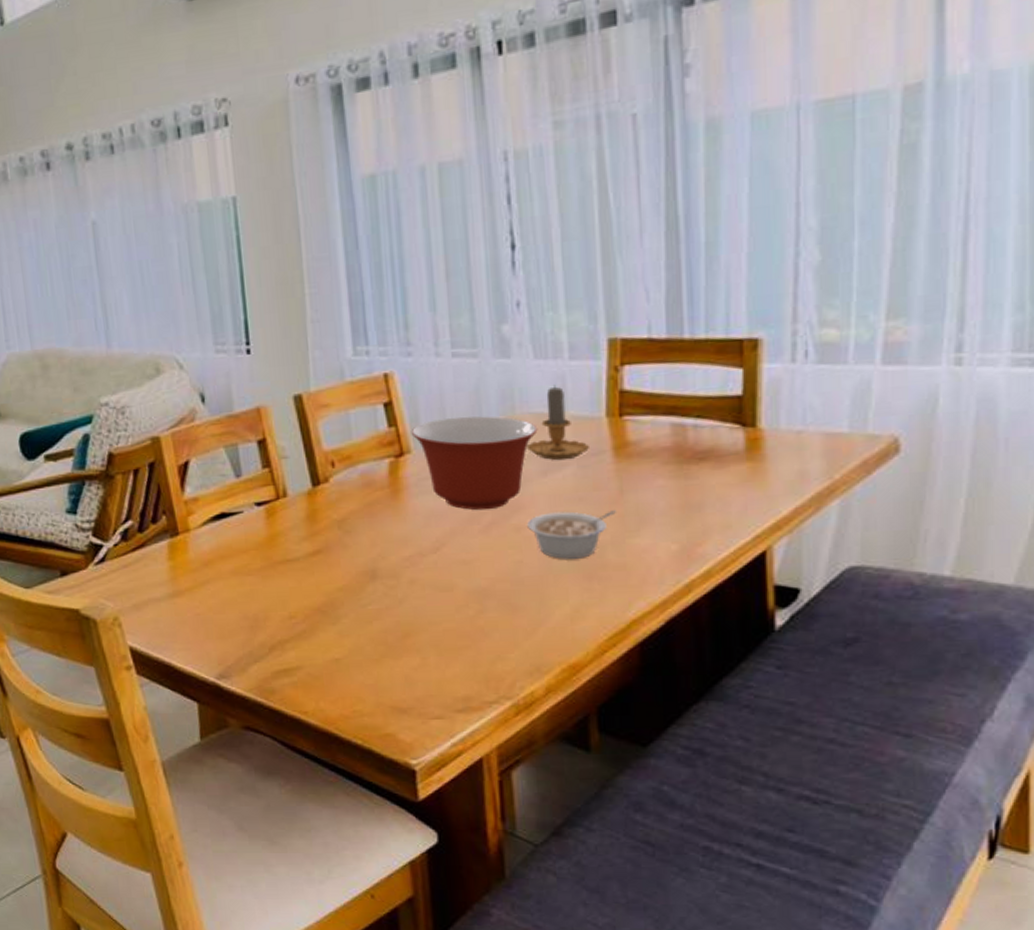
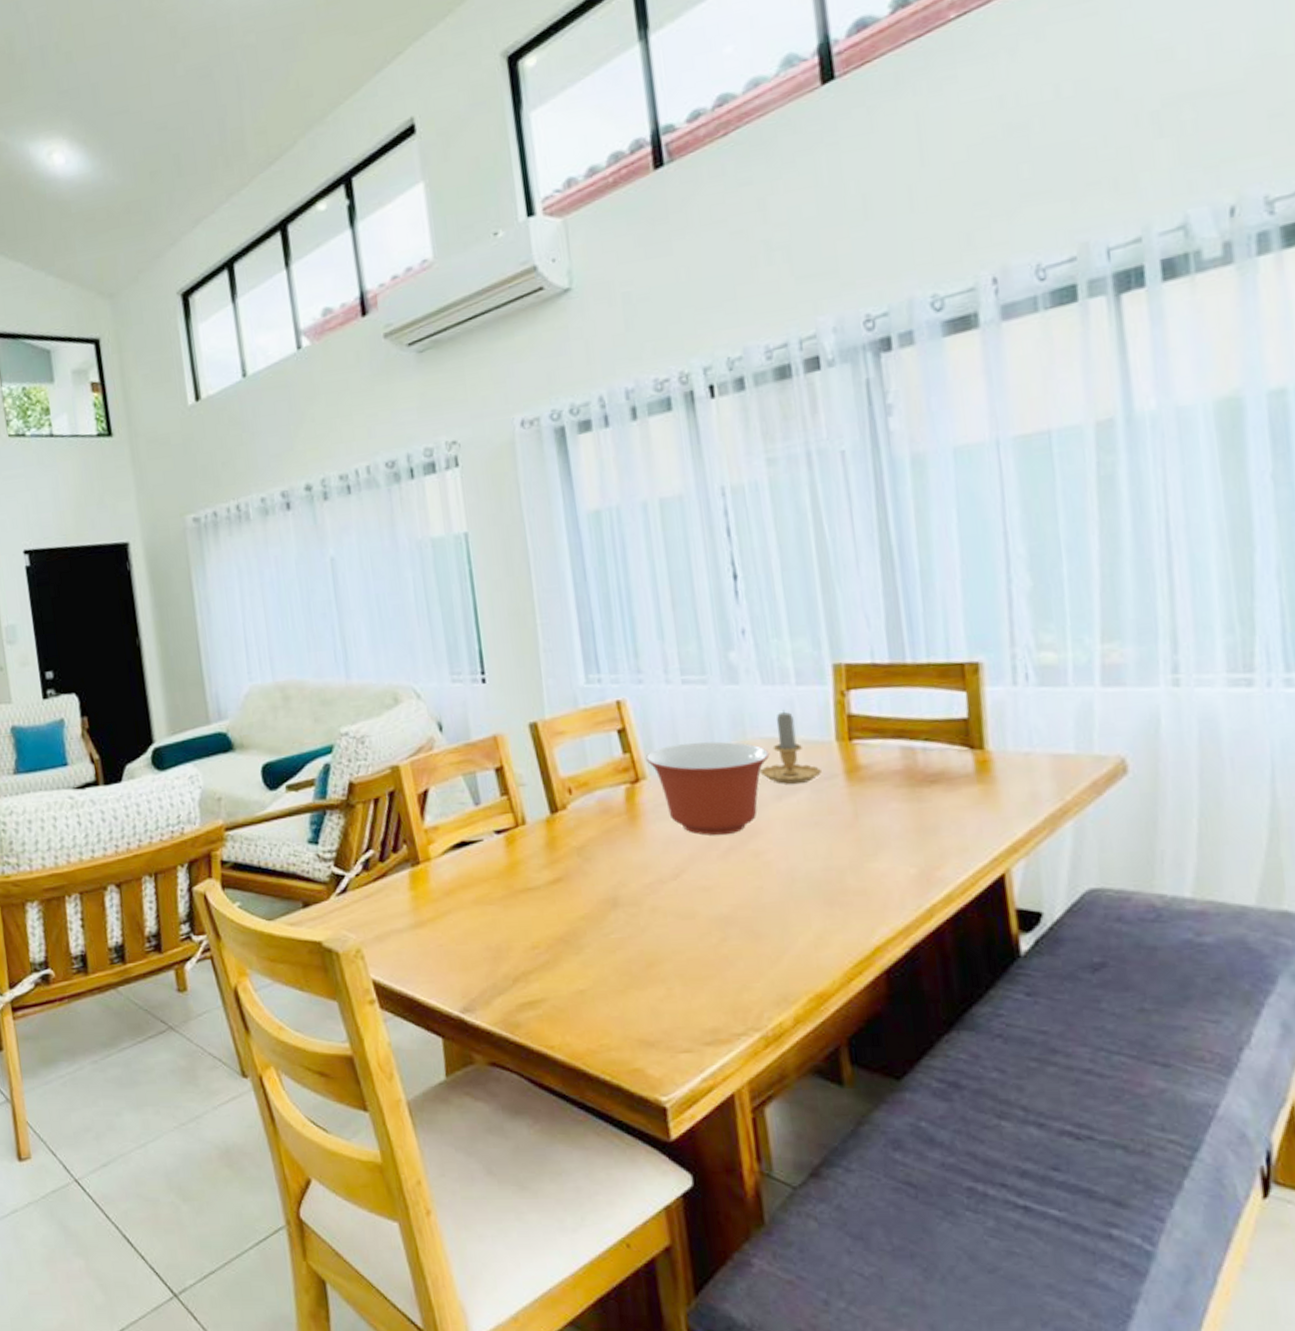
legume: present [527,510,617,559] -> none [765,834,854,885]

